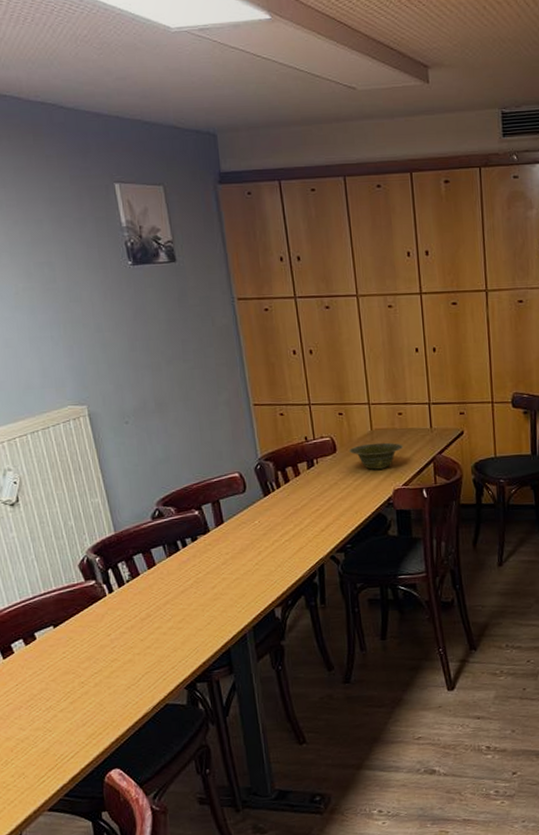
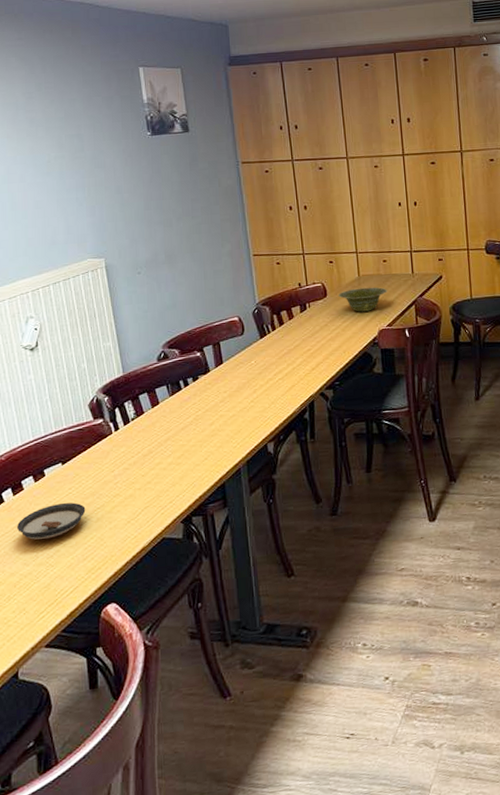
saucer: none [10,666,82,705] -> present [17,502,86,540]

